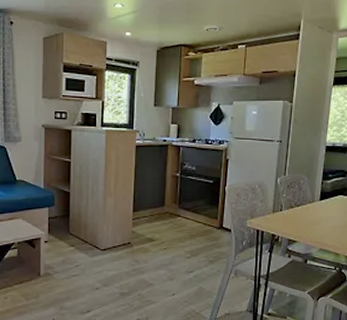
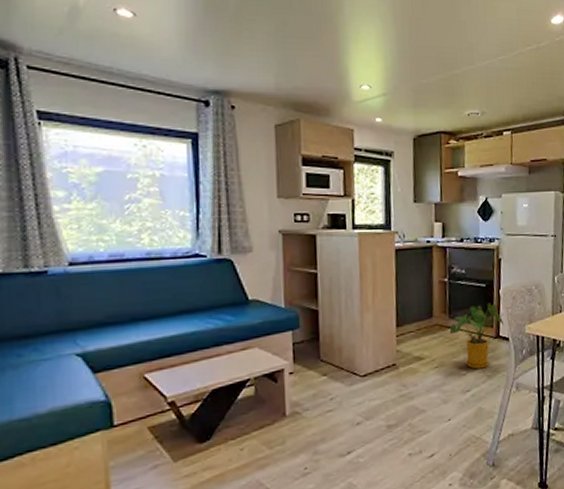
house plant: none [178,197,228,254] -> present [449,303,504,369]

